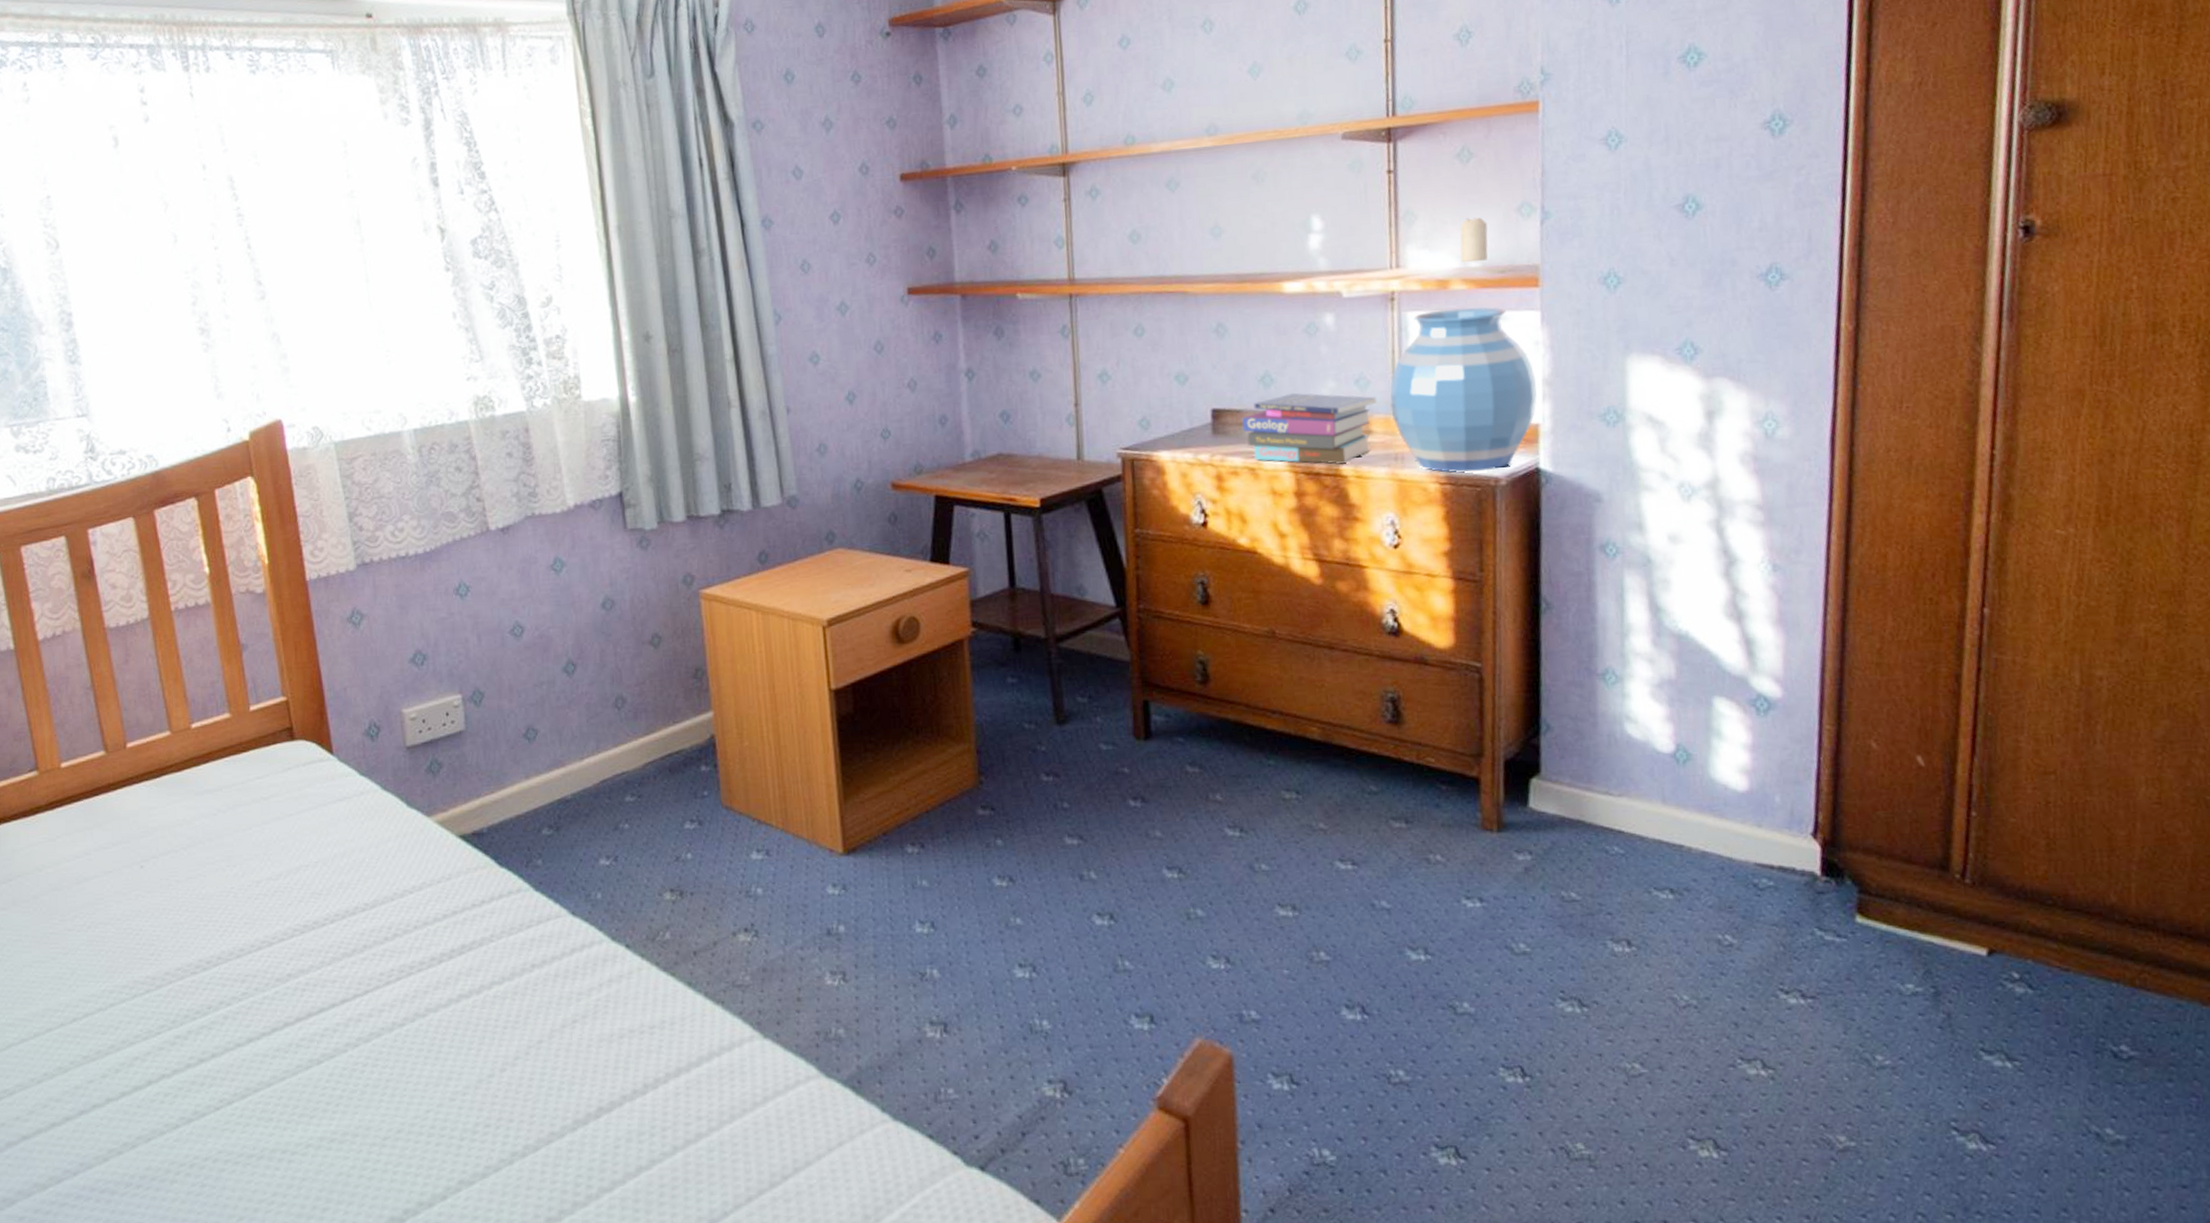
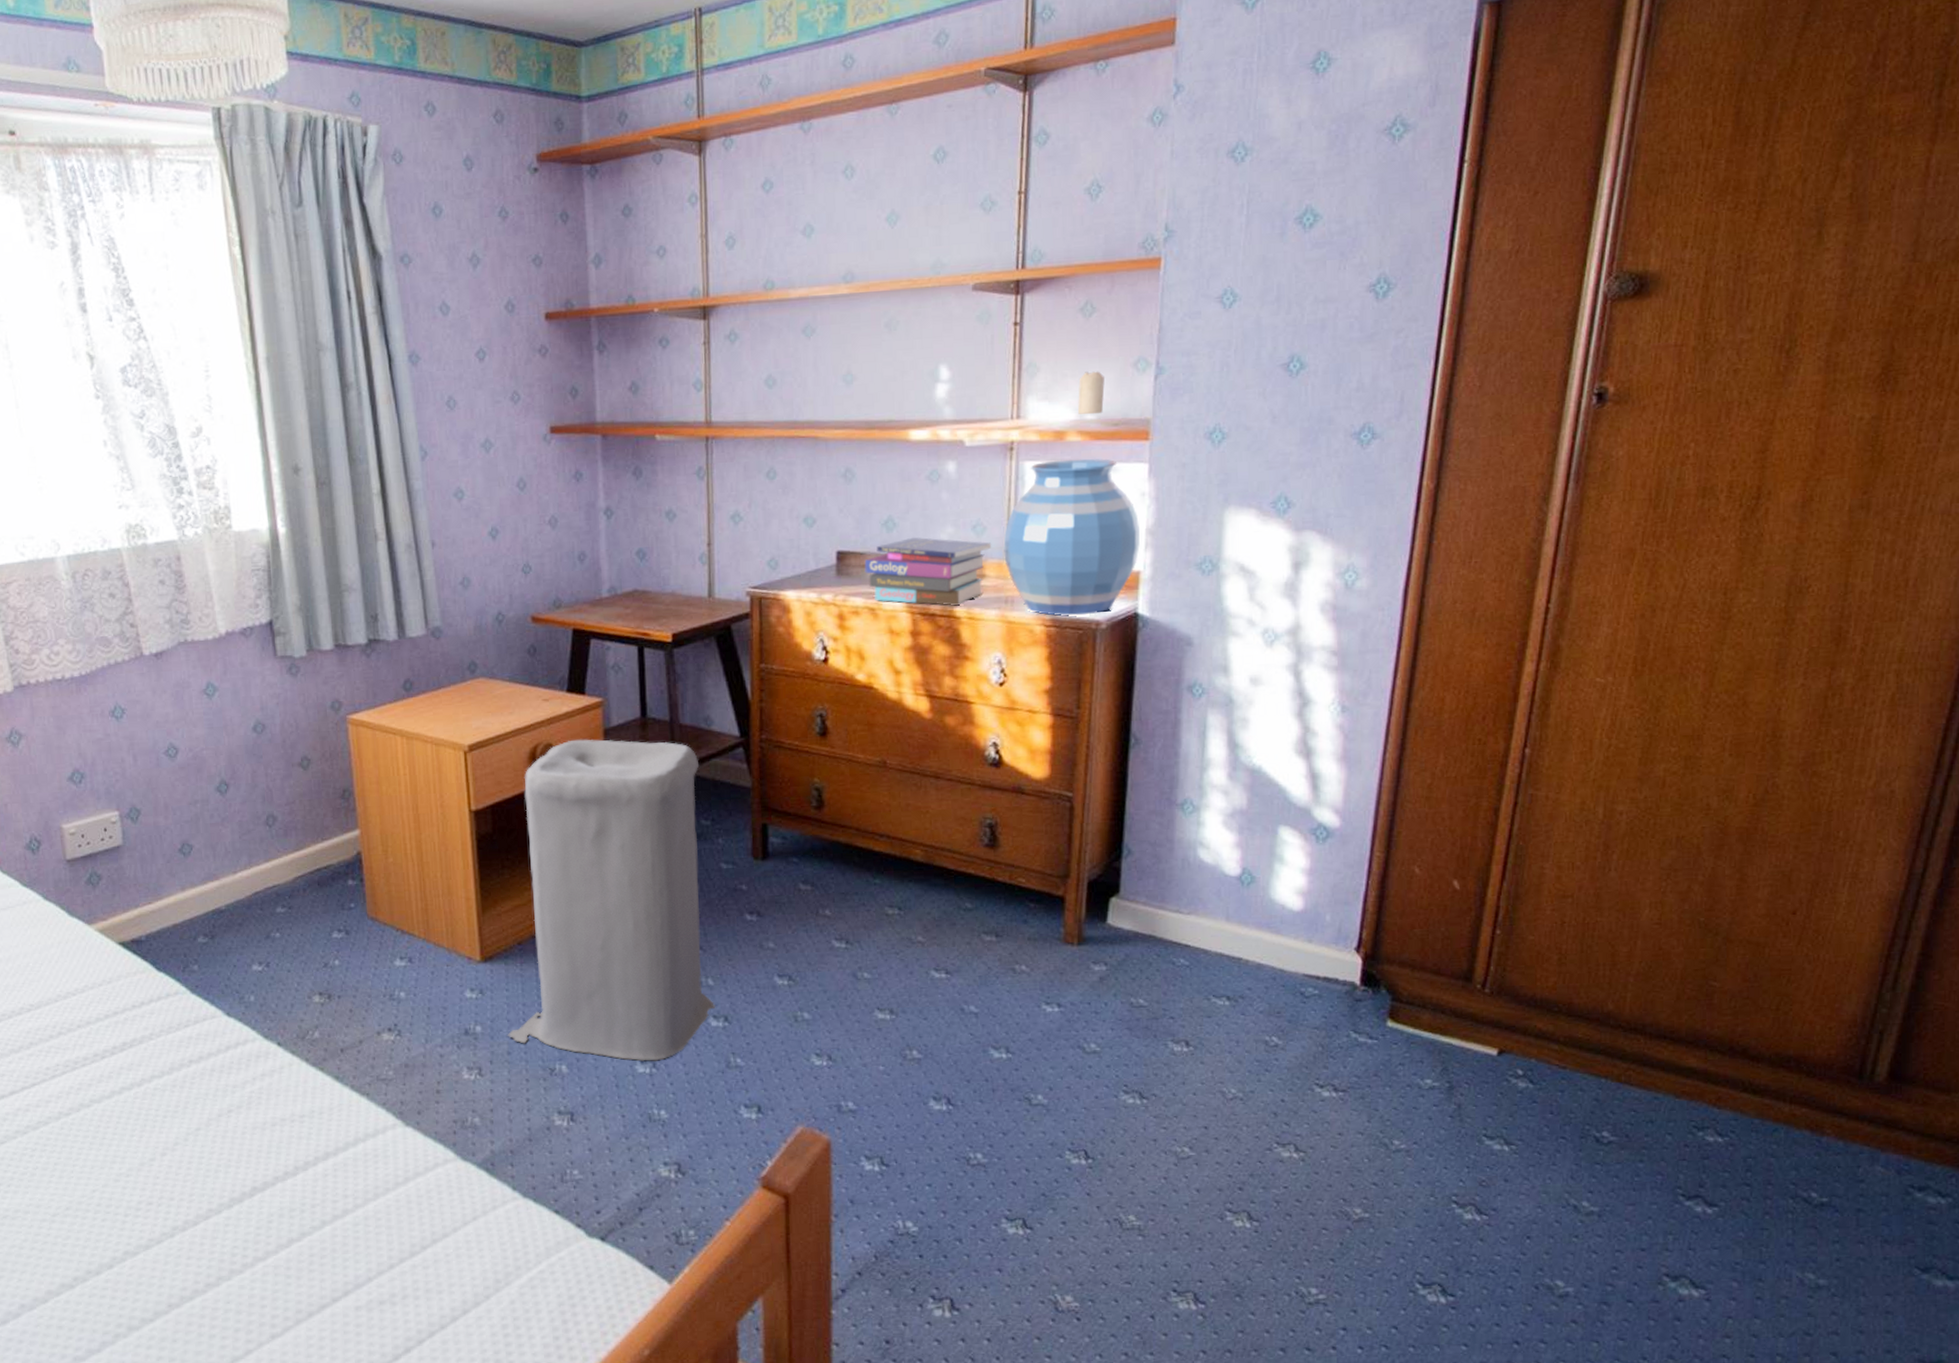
laundry basket: none [873,611,1100,965] -> present [507,739,716,1062]

